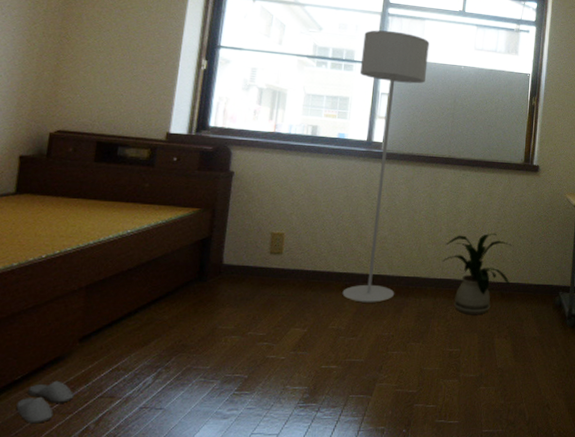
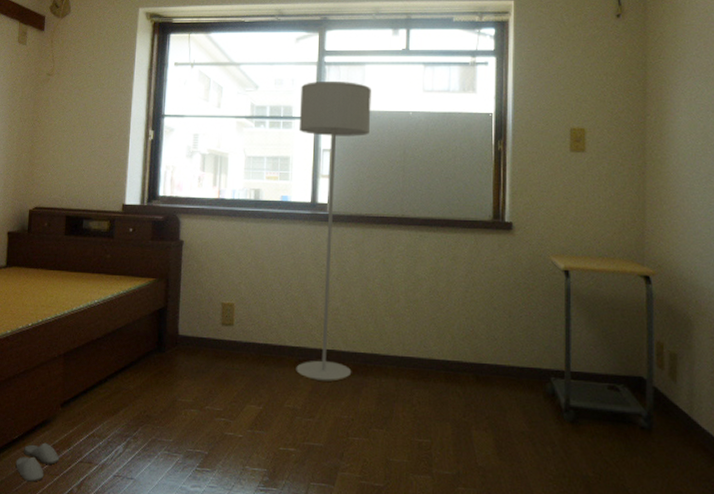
house plant: present [442,233,514,314] -> none [403,303,488,400]

